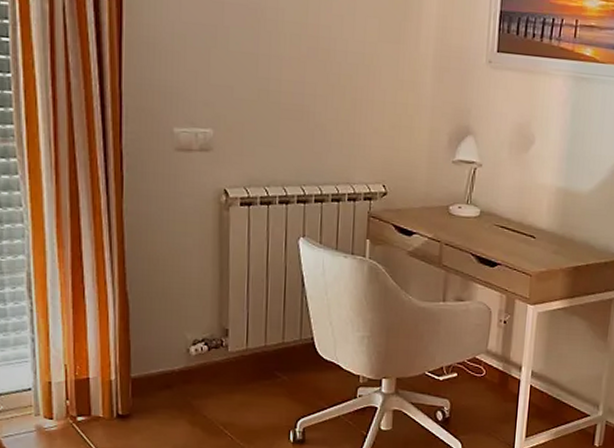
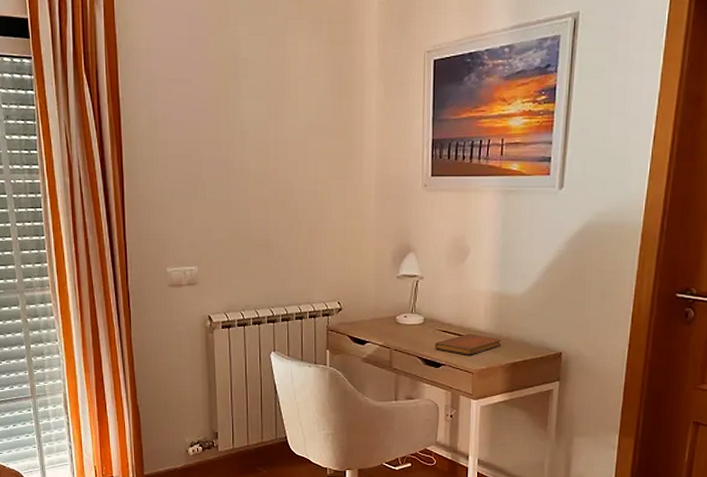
notebook: none [491,231,565,256] -> present [435,334,502,355]

